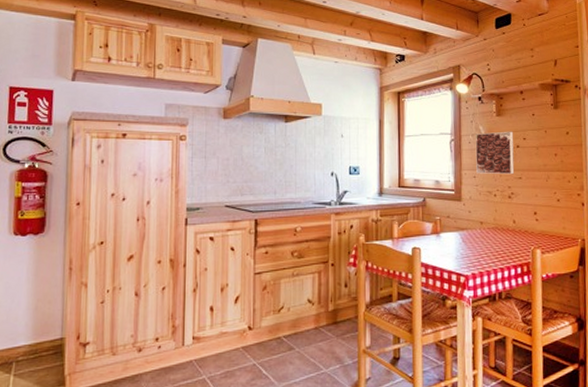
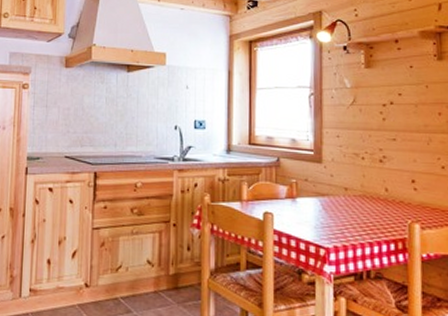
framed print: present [475,131,515,175] -> none [339,85,388,136]

